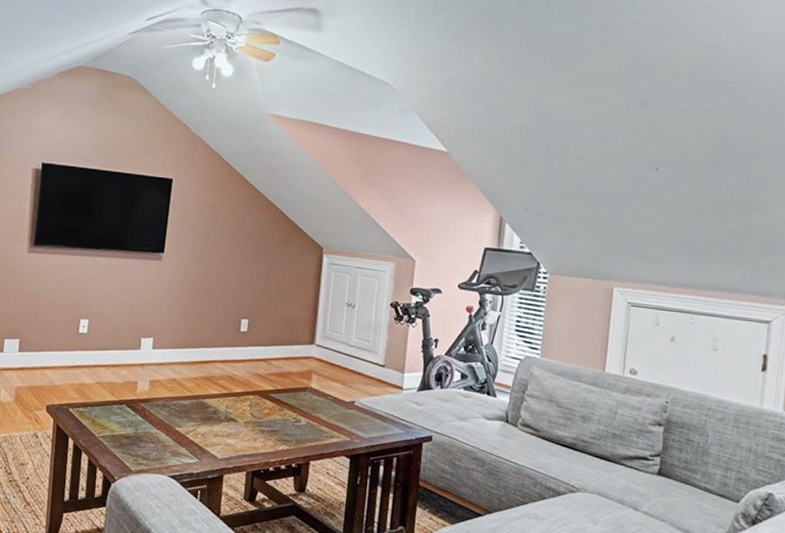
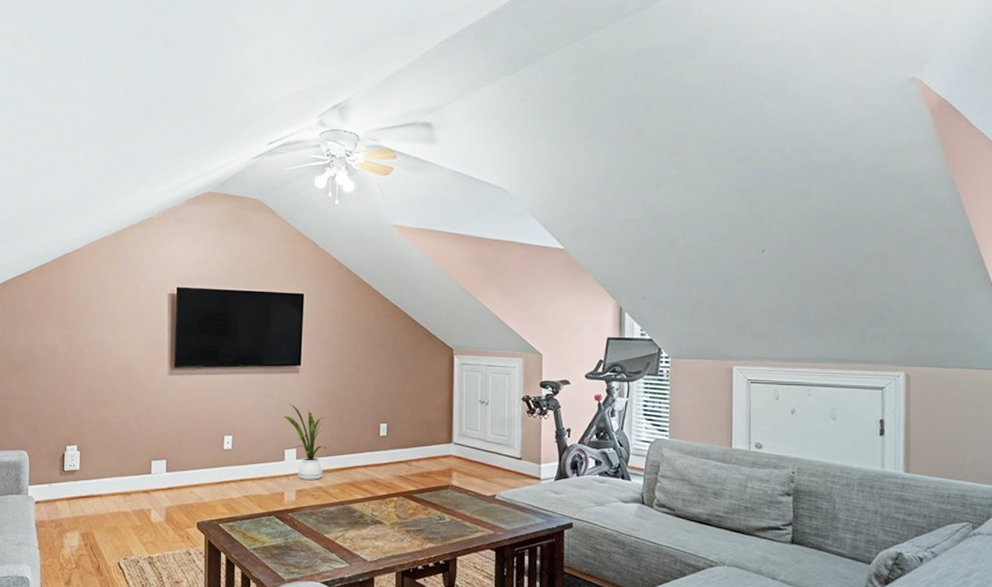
house plant: none [143,292,185,372] -> present [284,404,327,480]

